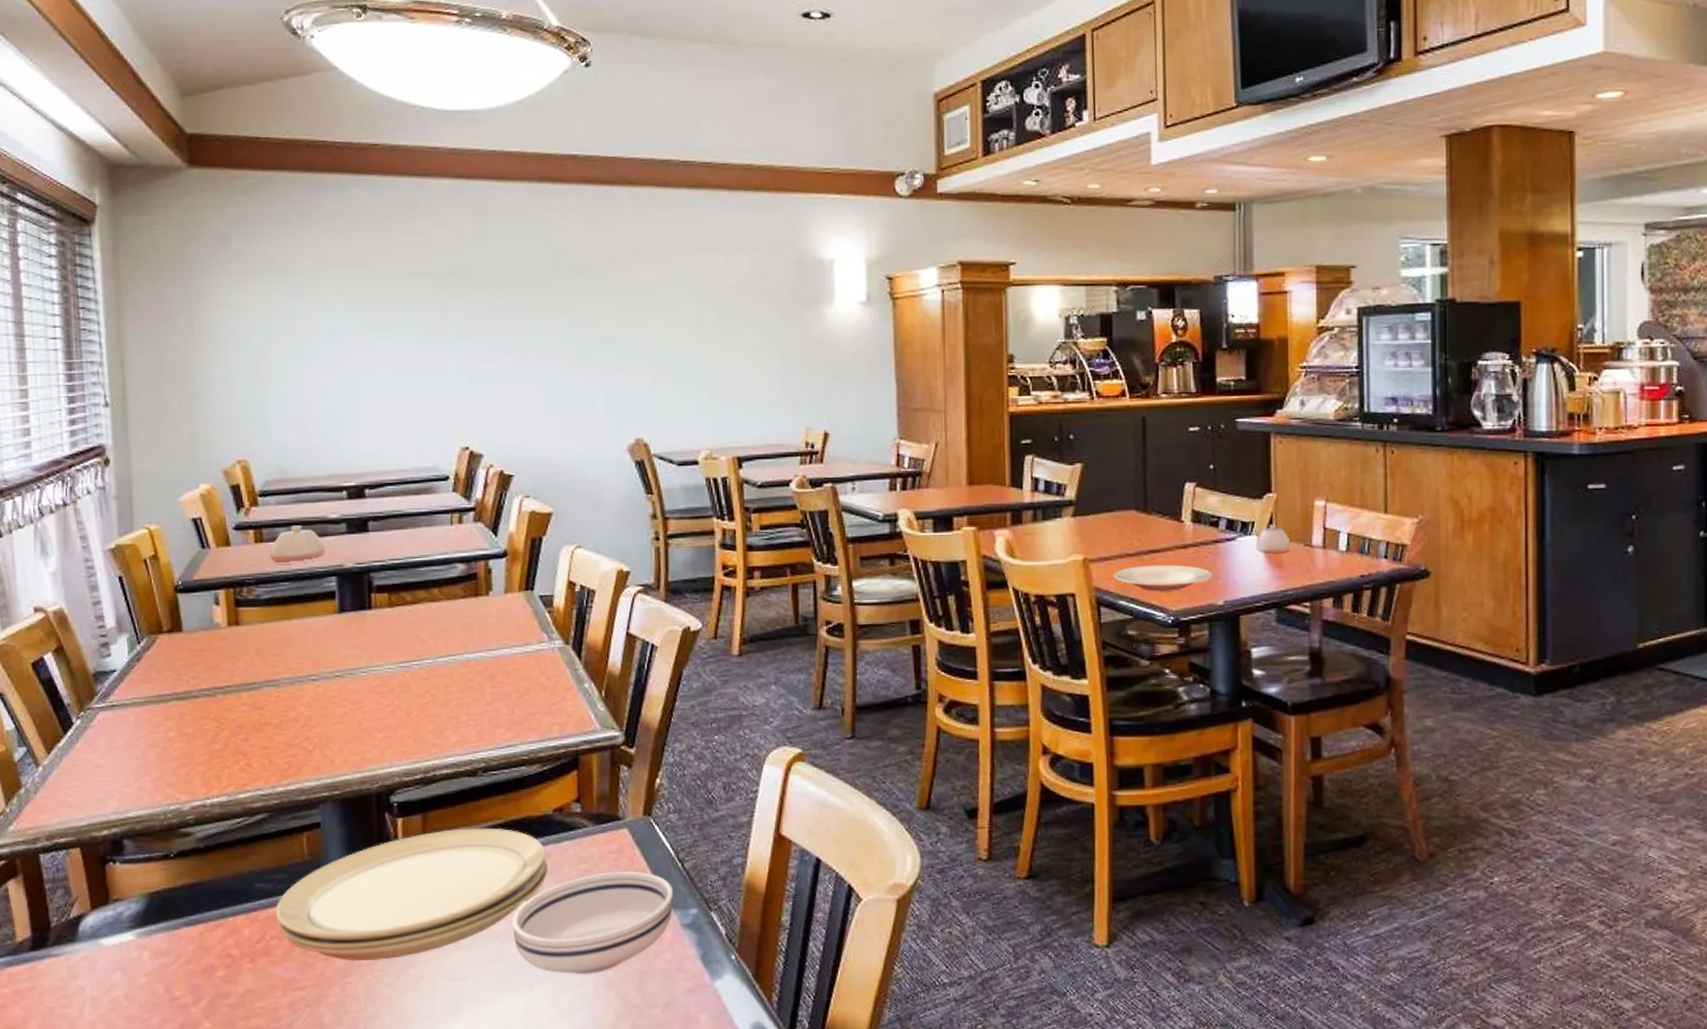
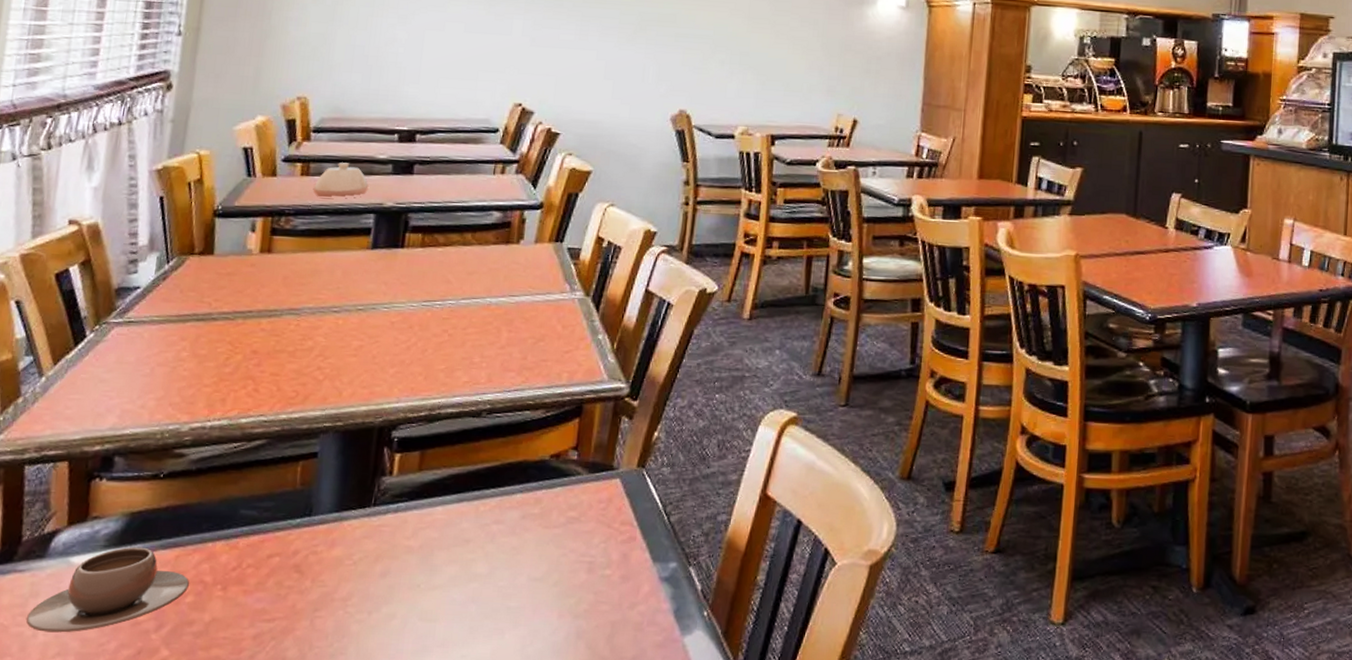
teacup: none [69,926,219,1012] -> present [25,547,190,633]
plate: present [275,828,549,962] -> none [256,468,538,596]
bowl: present [511,870,674,974] -> none [492,520,657,622]
plate: present [1113,564,1213,592] -> none [1101,265,1189,291]
sugar bowl: present [1255,525,1291,554] -> none [1229,237,1260,265]

